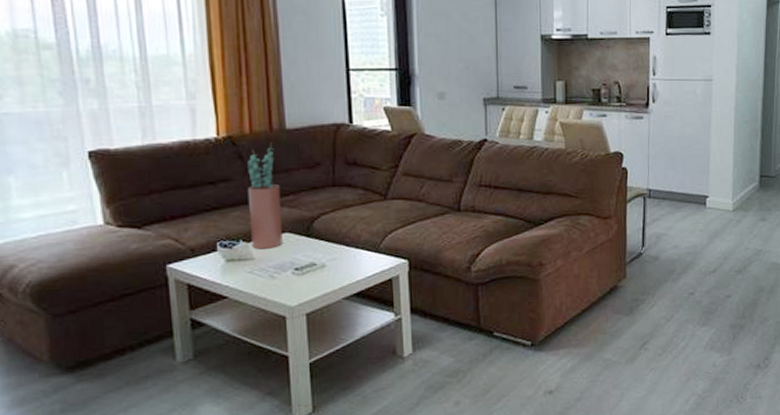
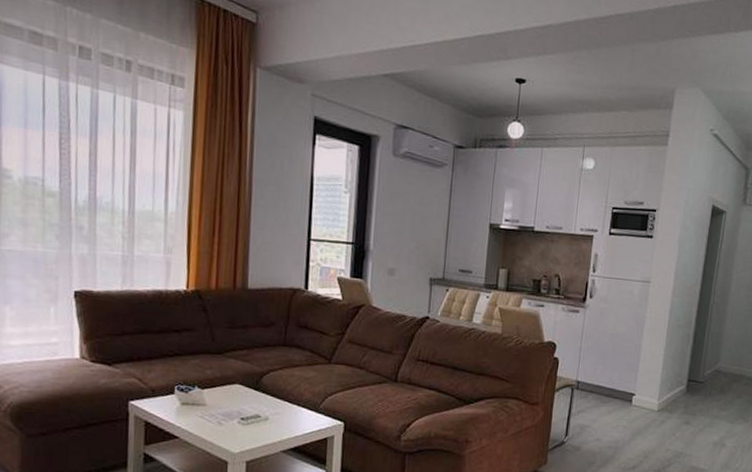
vase: present [247,143,283,250] -> none [205,300,236,397]

